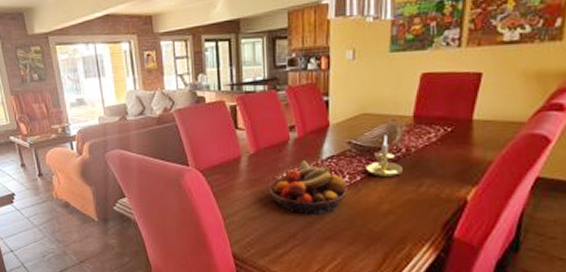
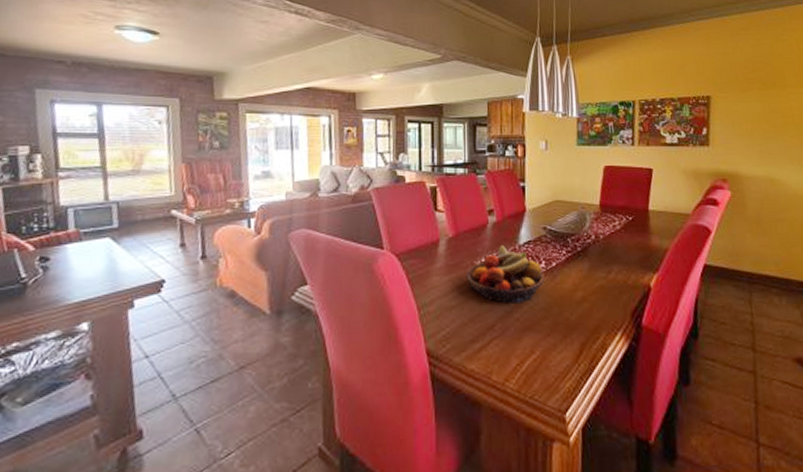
candle holder: present [365,135,403,177] -> none [560,222,593,263]

